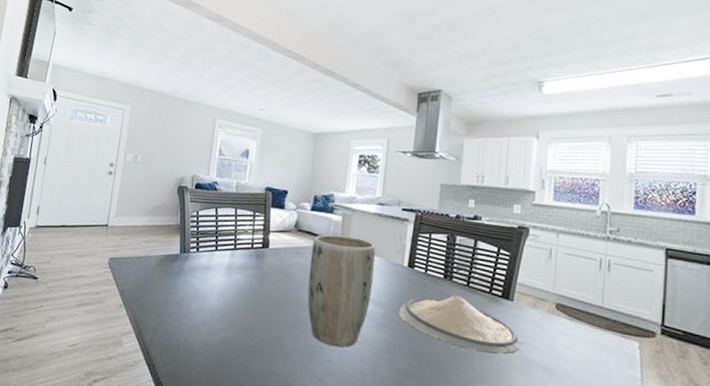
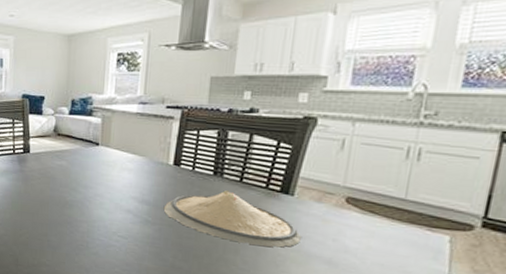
plant pot: present [307,234,376,347] -> none [70,137,139,242]

